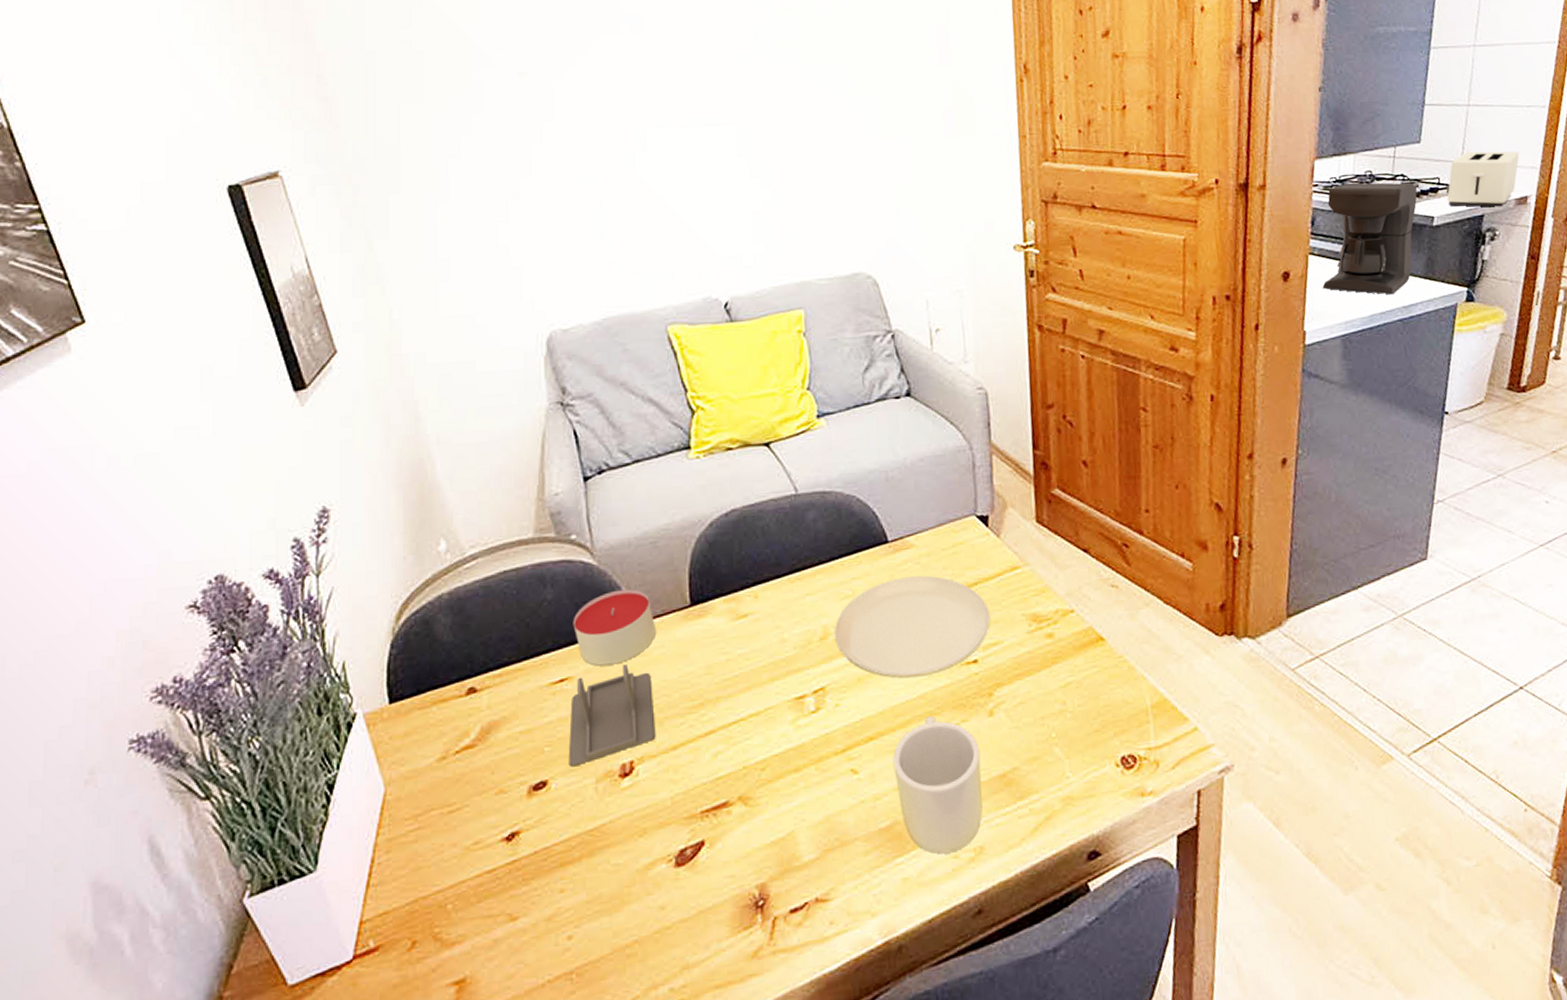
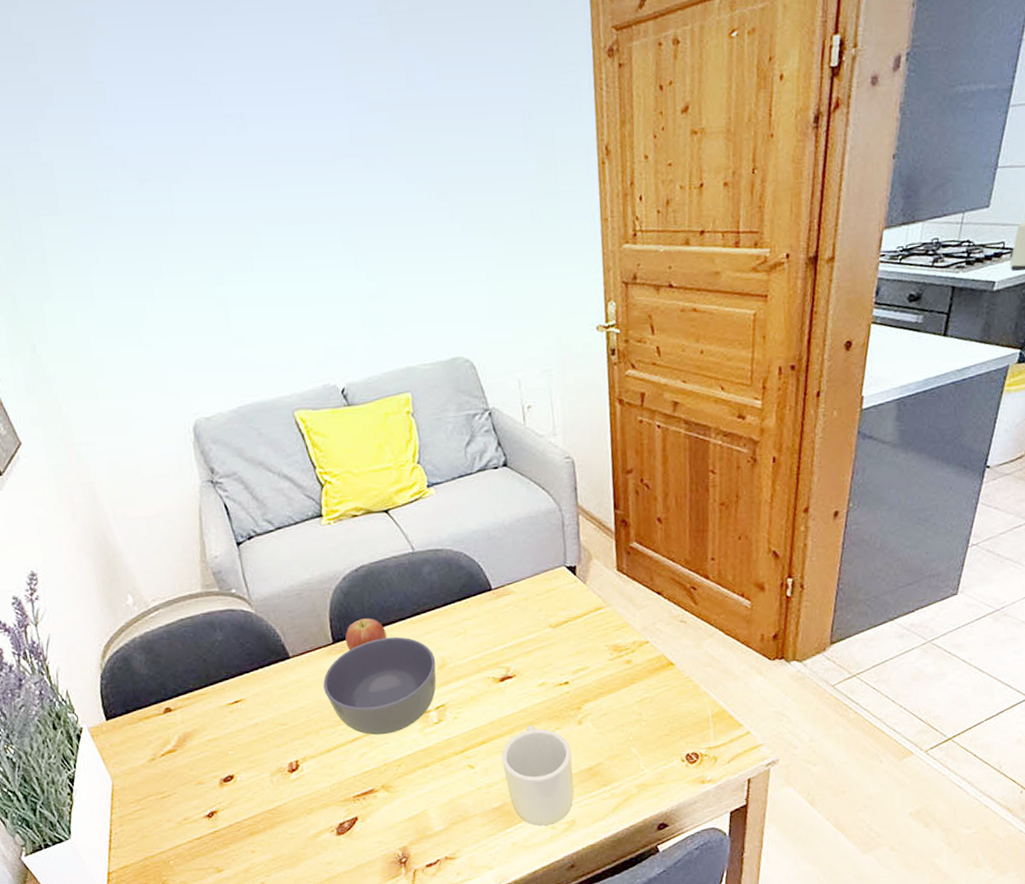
napkin holder: present [568,663,656,767] -> none [245,688,314,765]
candle: present [572,588,657,666] -> none [240,631,308,691]
bowl: none [674,598,816,728] -> present [323,636,437,735]
fruit: none [707,574,757,616] -> present [345,618,387,651]
plate: present [834,575,991,679] -> none [450,616,579,697]
coffee maker: present [1322,182,1417,294] -> none [882,248,981,359]

